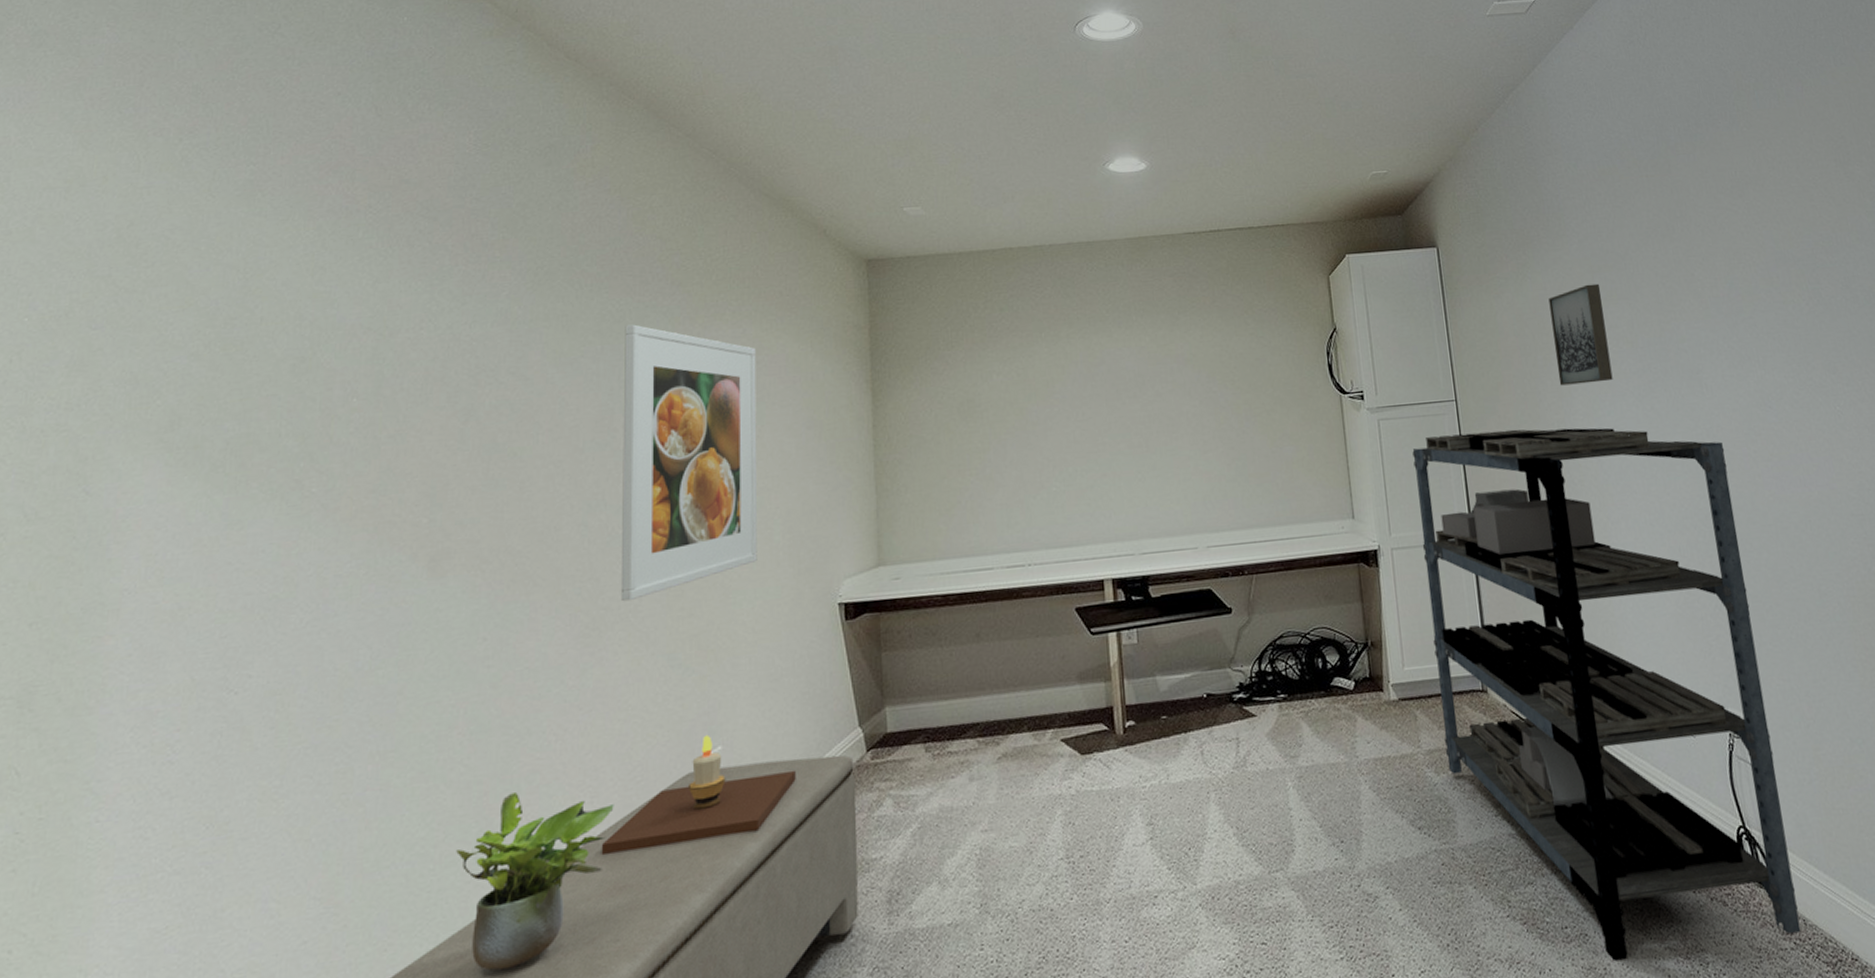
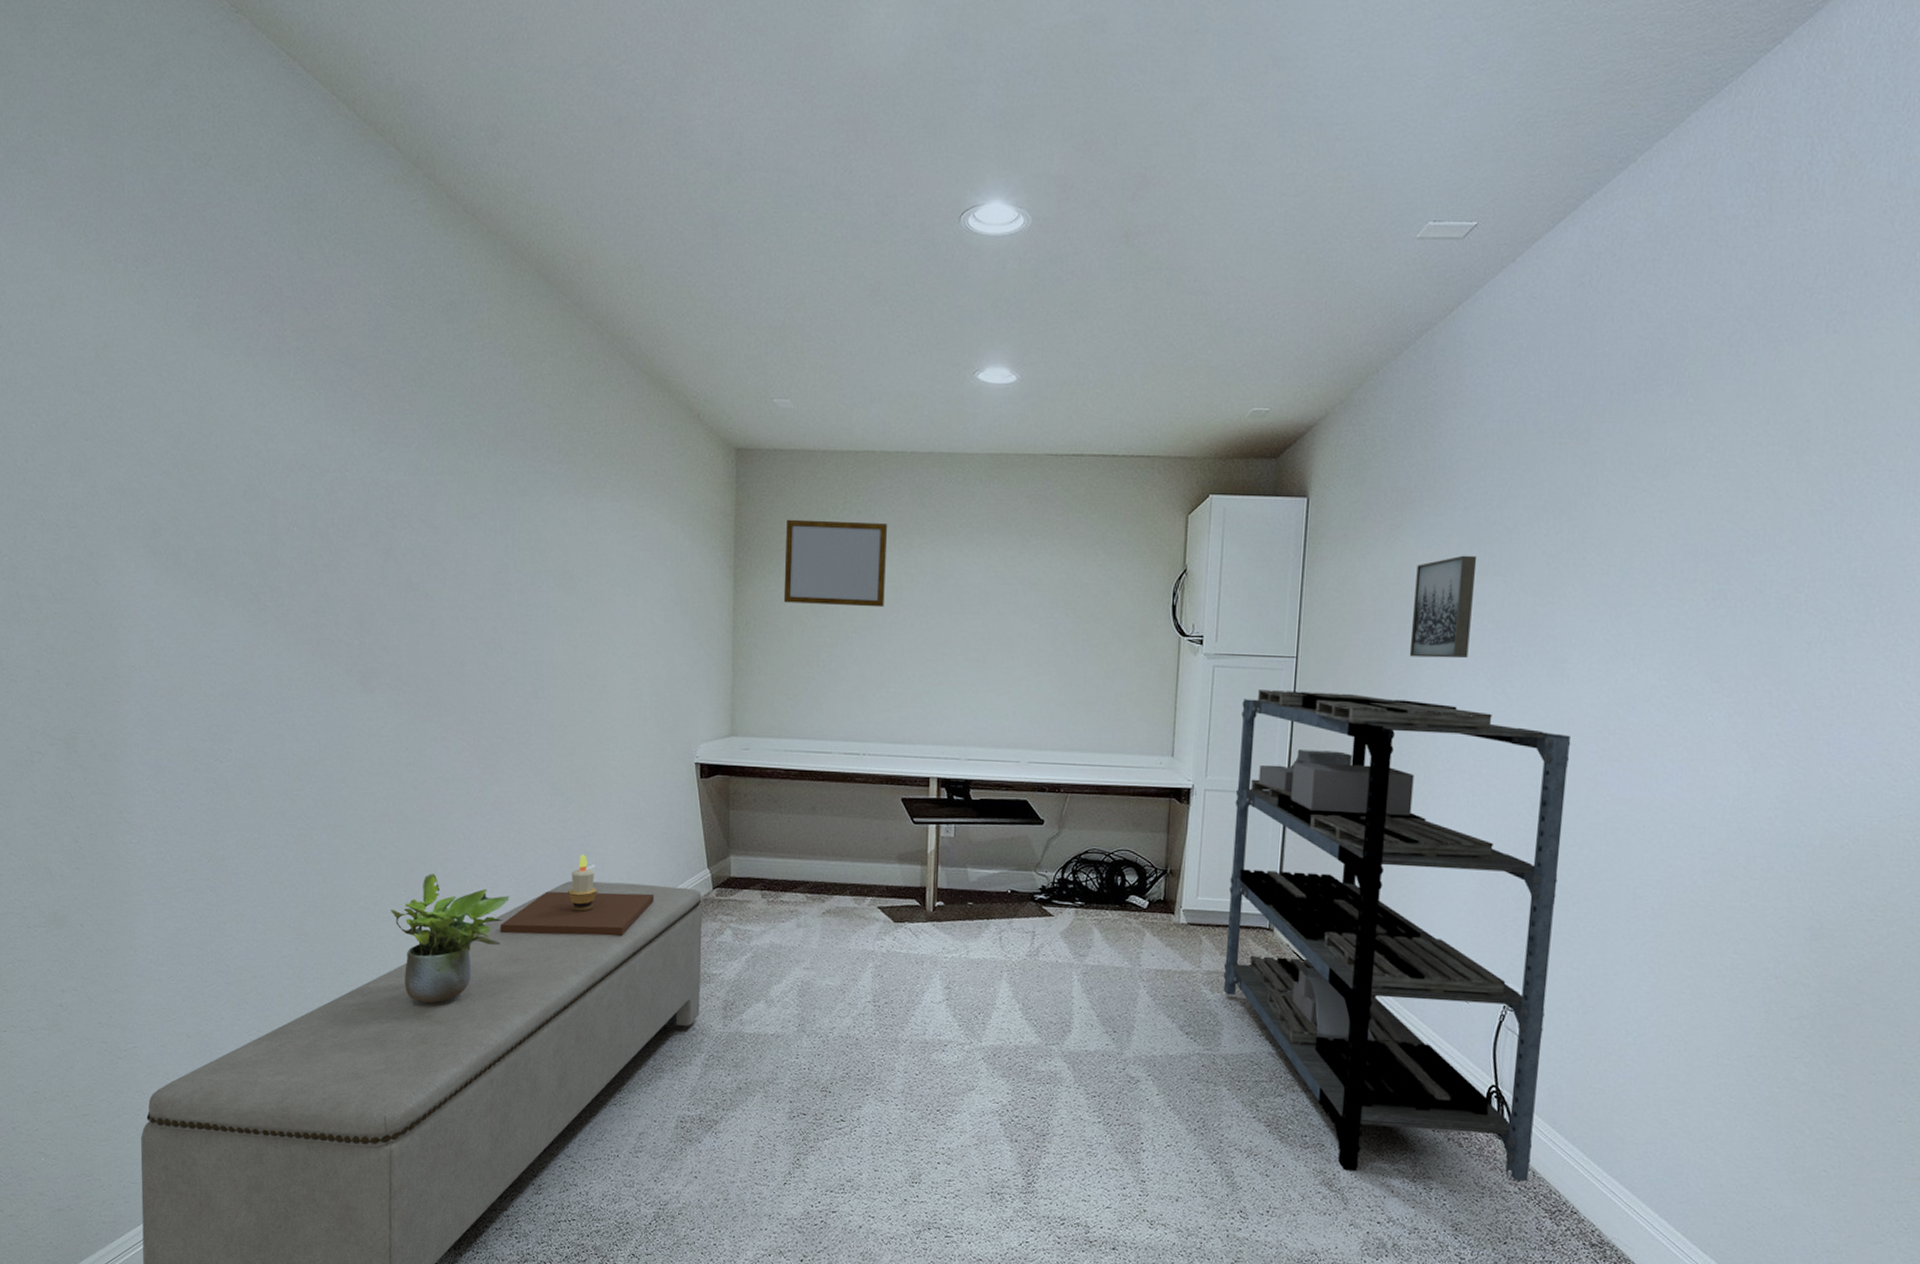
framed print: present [620,324,758,602] -> none [514,487,632,735]
writing board: none [925,318,1037,412] -> present [783,519,888,608]

